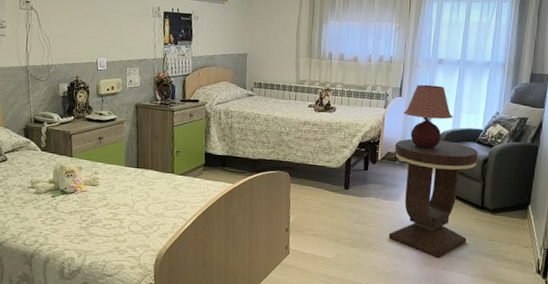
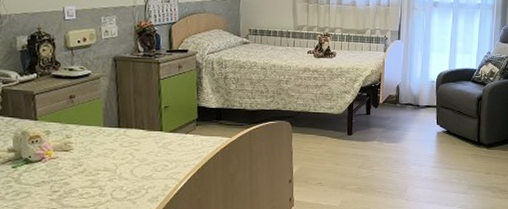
side table: present [388,138,478,258] -> none [392,81,473,195]
table lamp: present [403,84,453,149] -> none [402,27,449,90]

